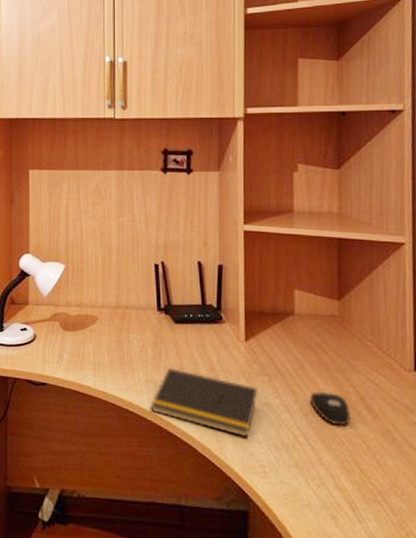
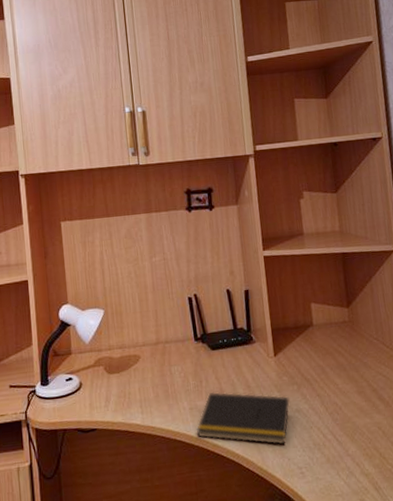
computer mouse: present [309,391,352,425] -> none [332,389,368,418]

